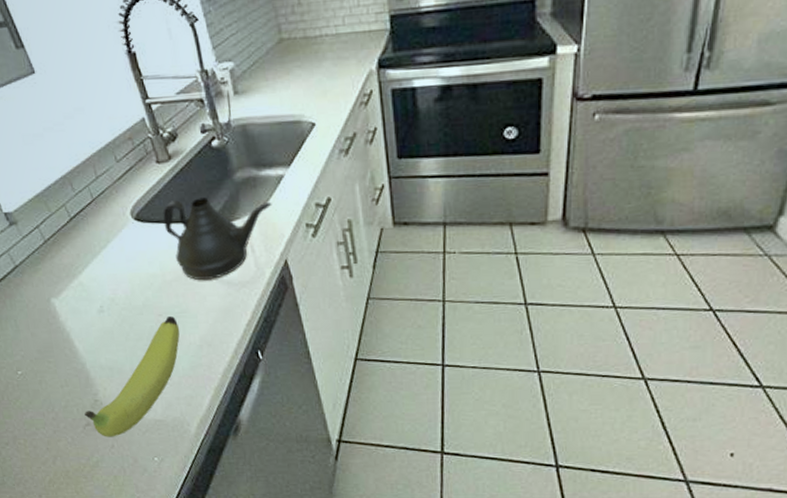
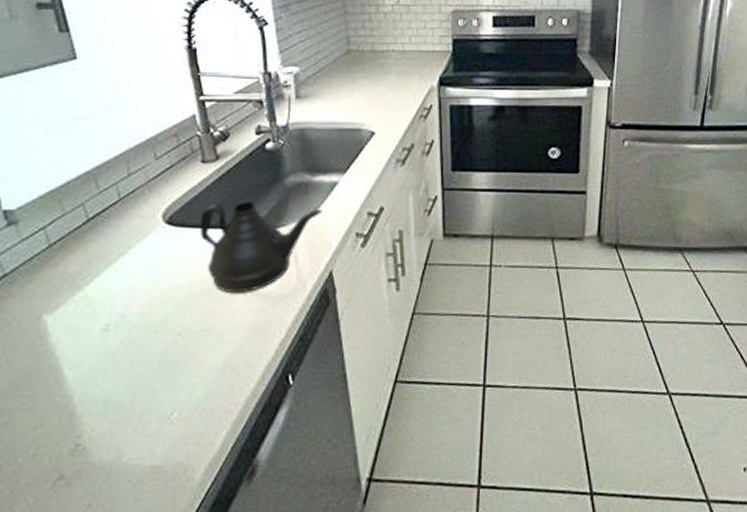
fruit: present [84,315,180,437] -> none [59,334,201,494]

